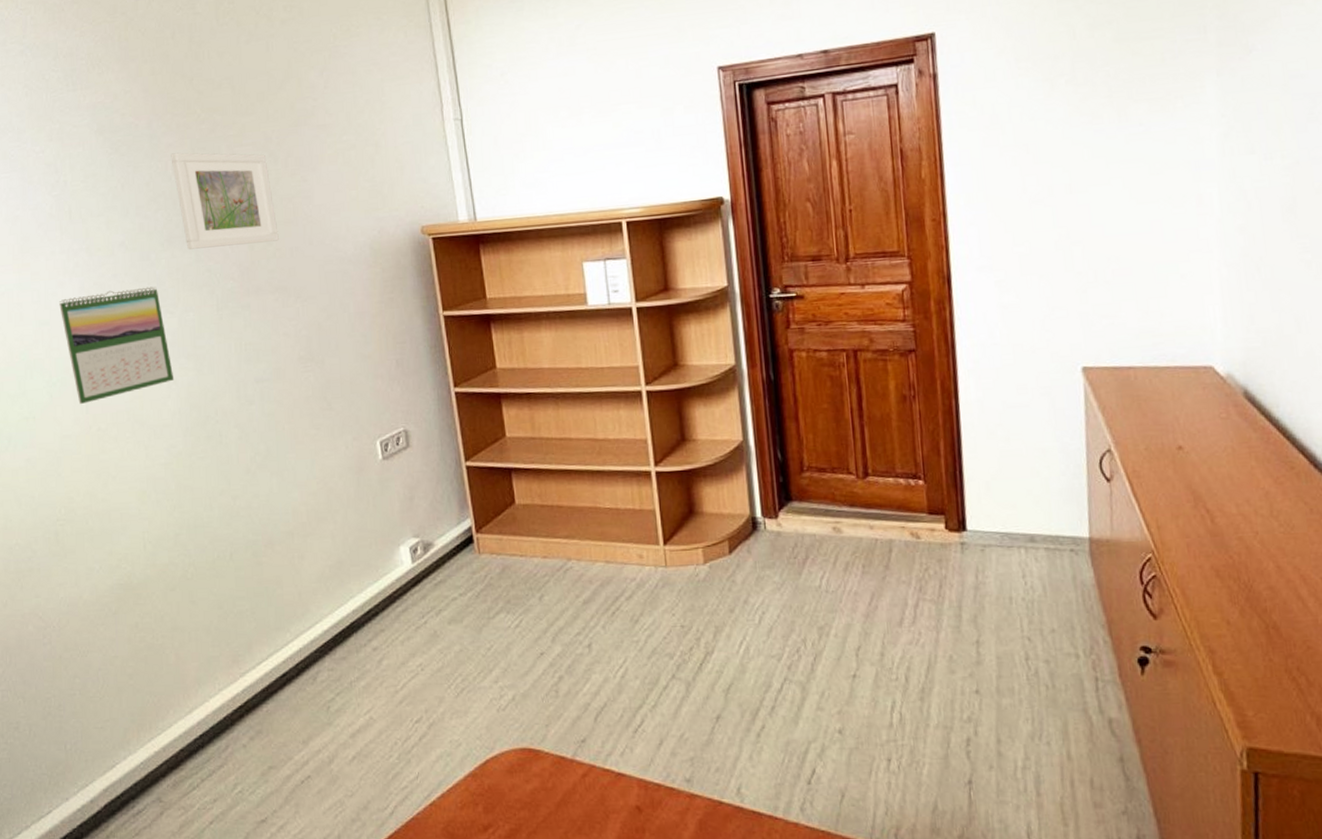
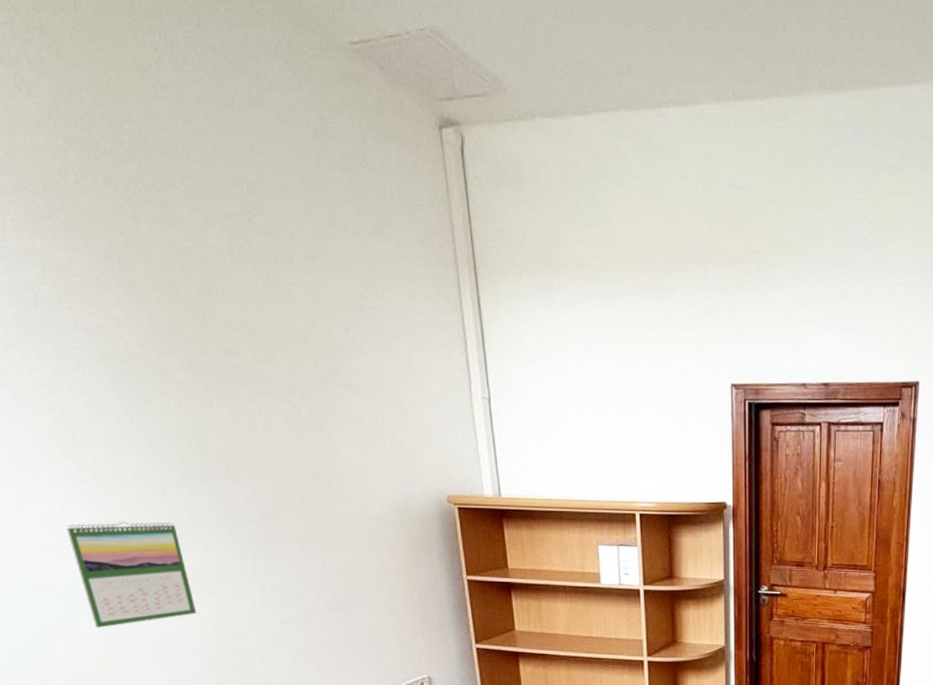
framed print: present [171,152,279,250] -> none [184,391,303,493]

